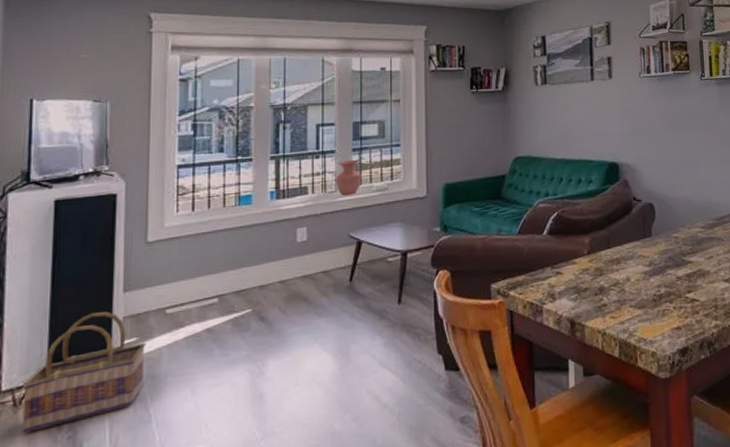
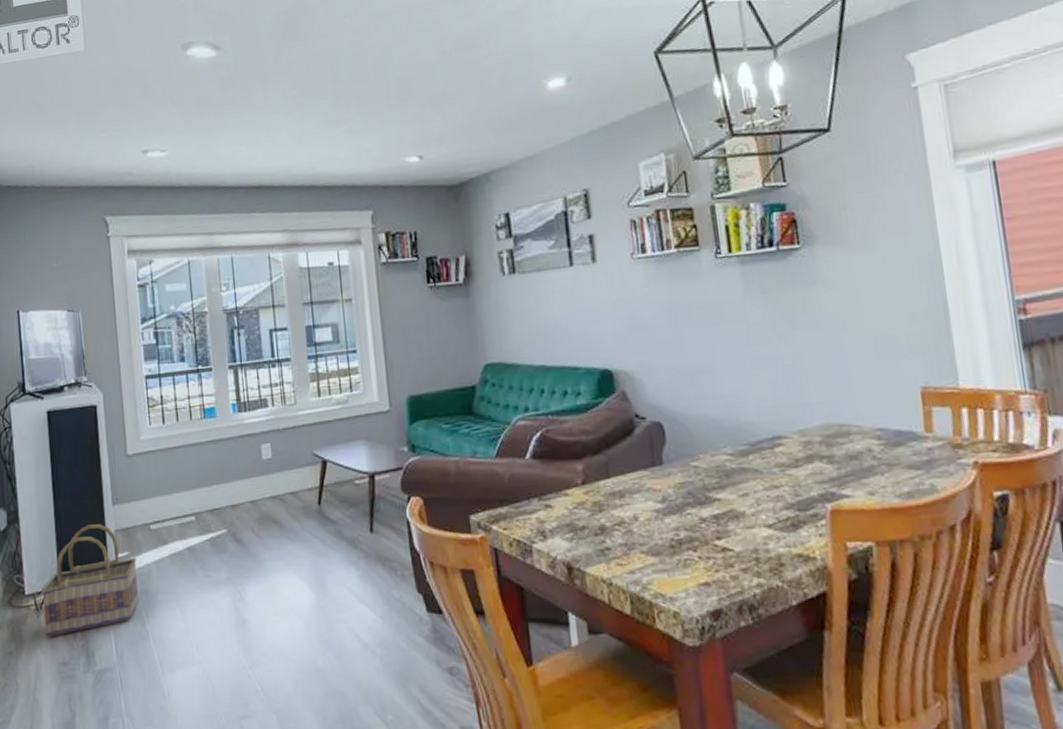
vase: present [335,160,362,196] -> none [293,369,321,410]

